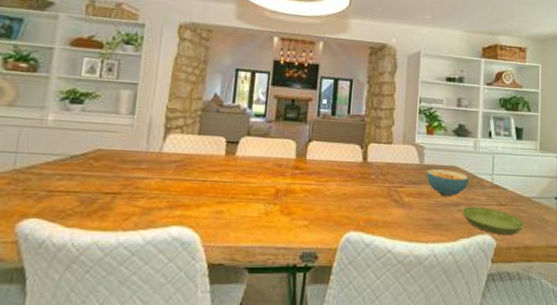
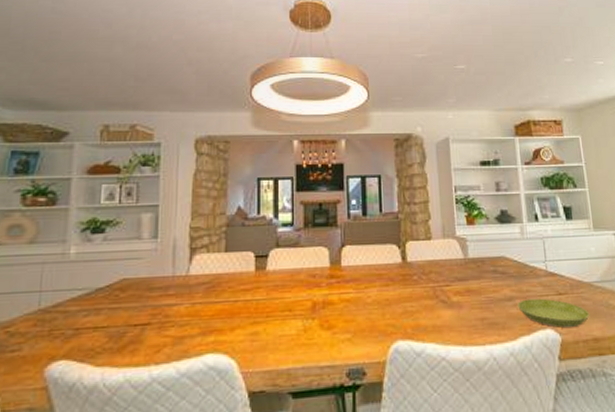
cereal bowl: present [426,169,469,197] -> none [472,261,520,292]

